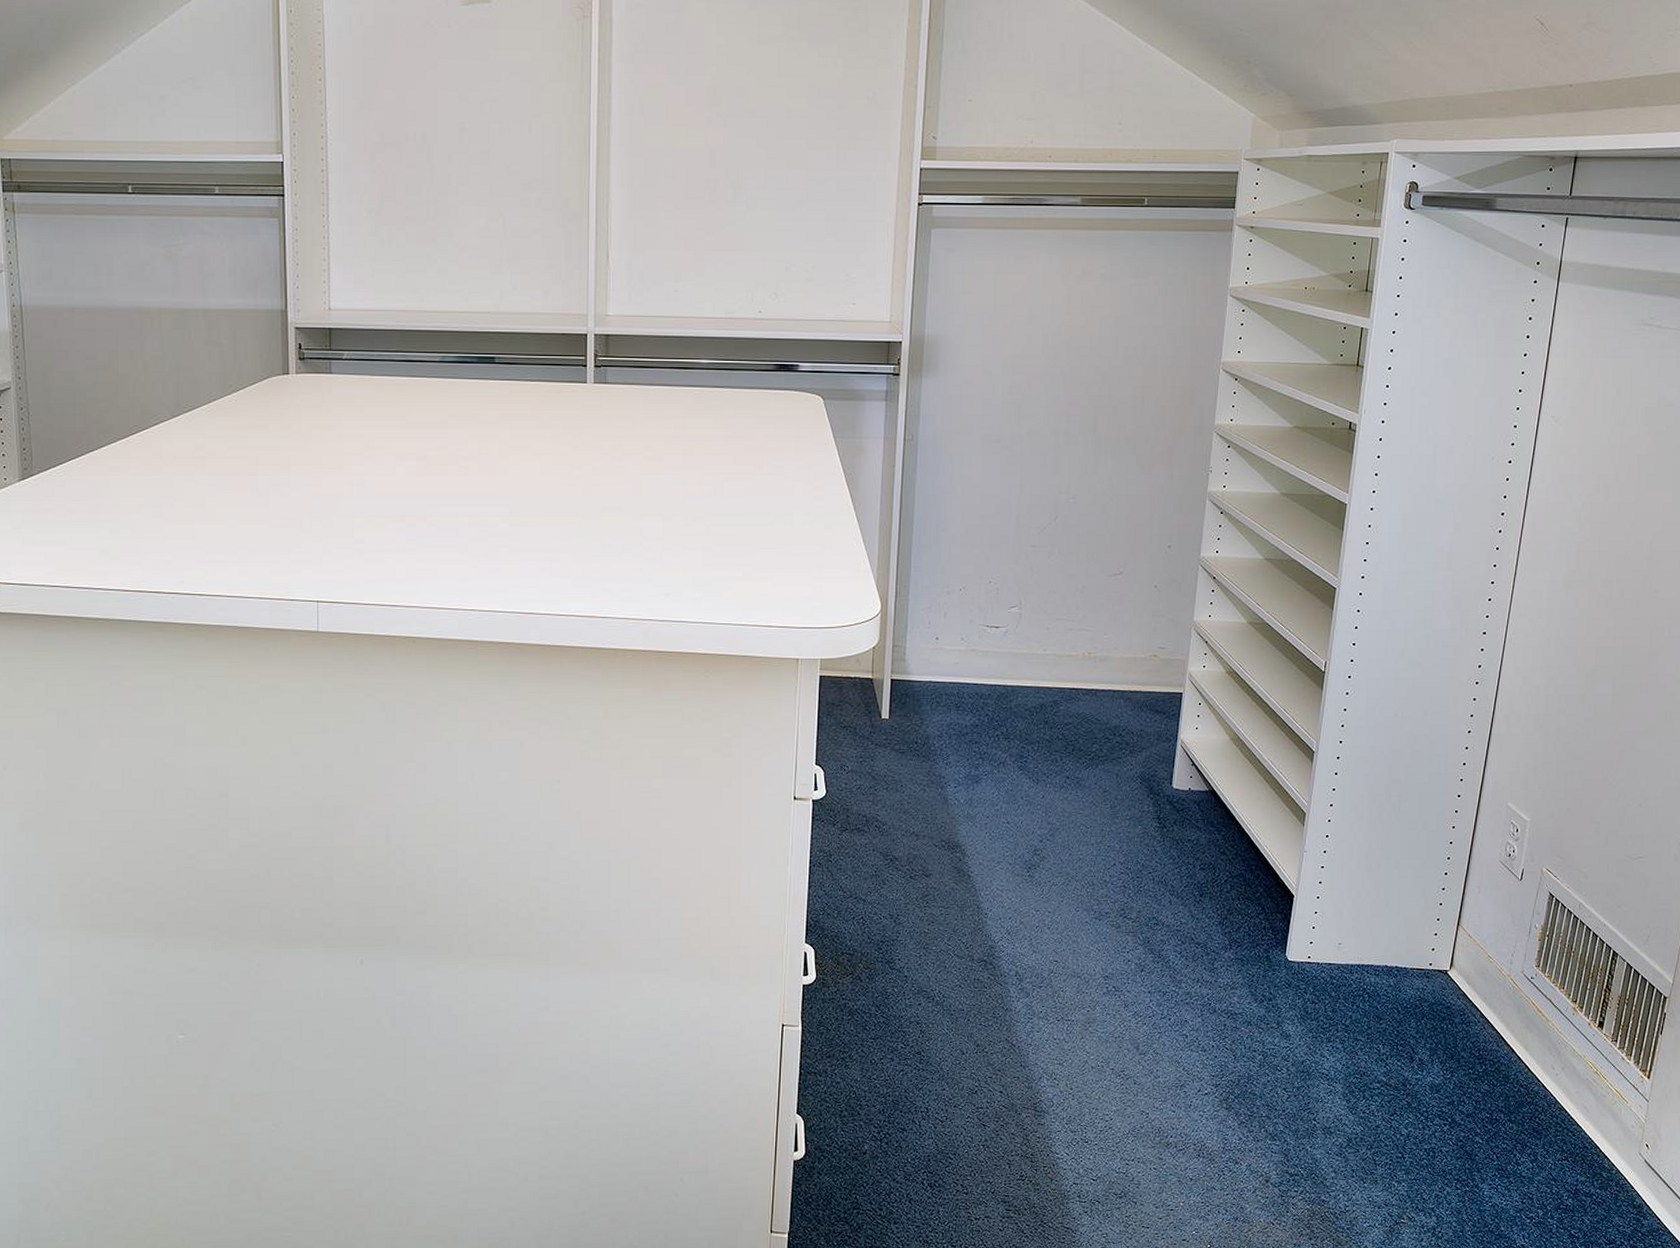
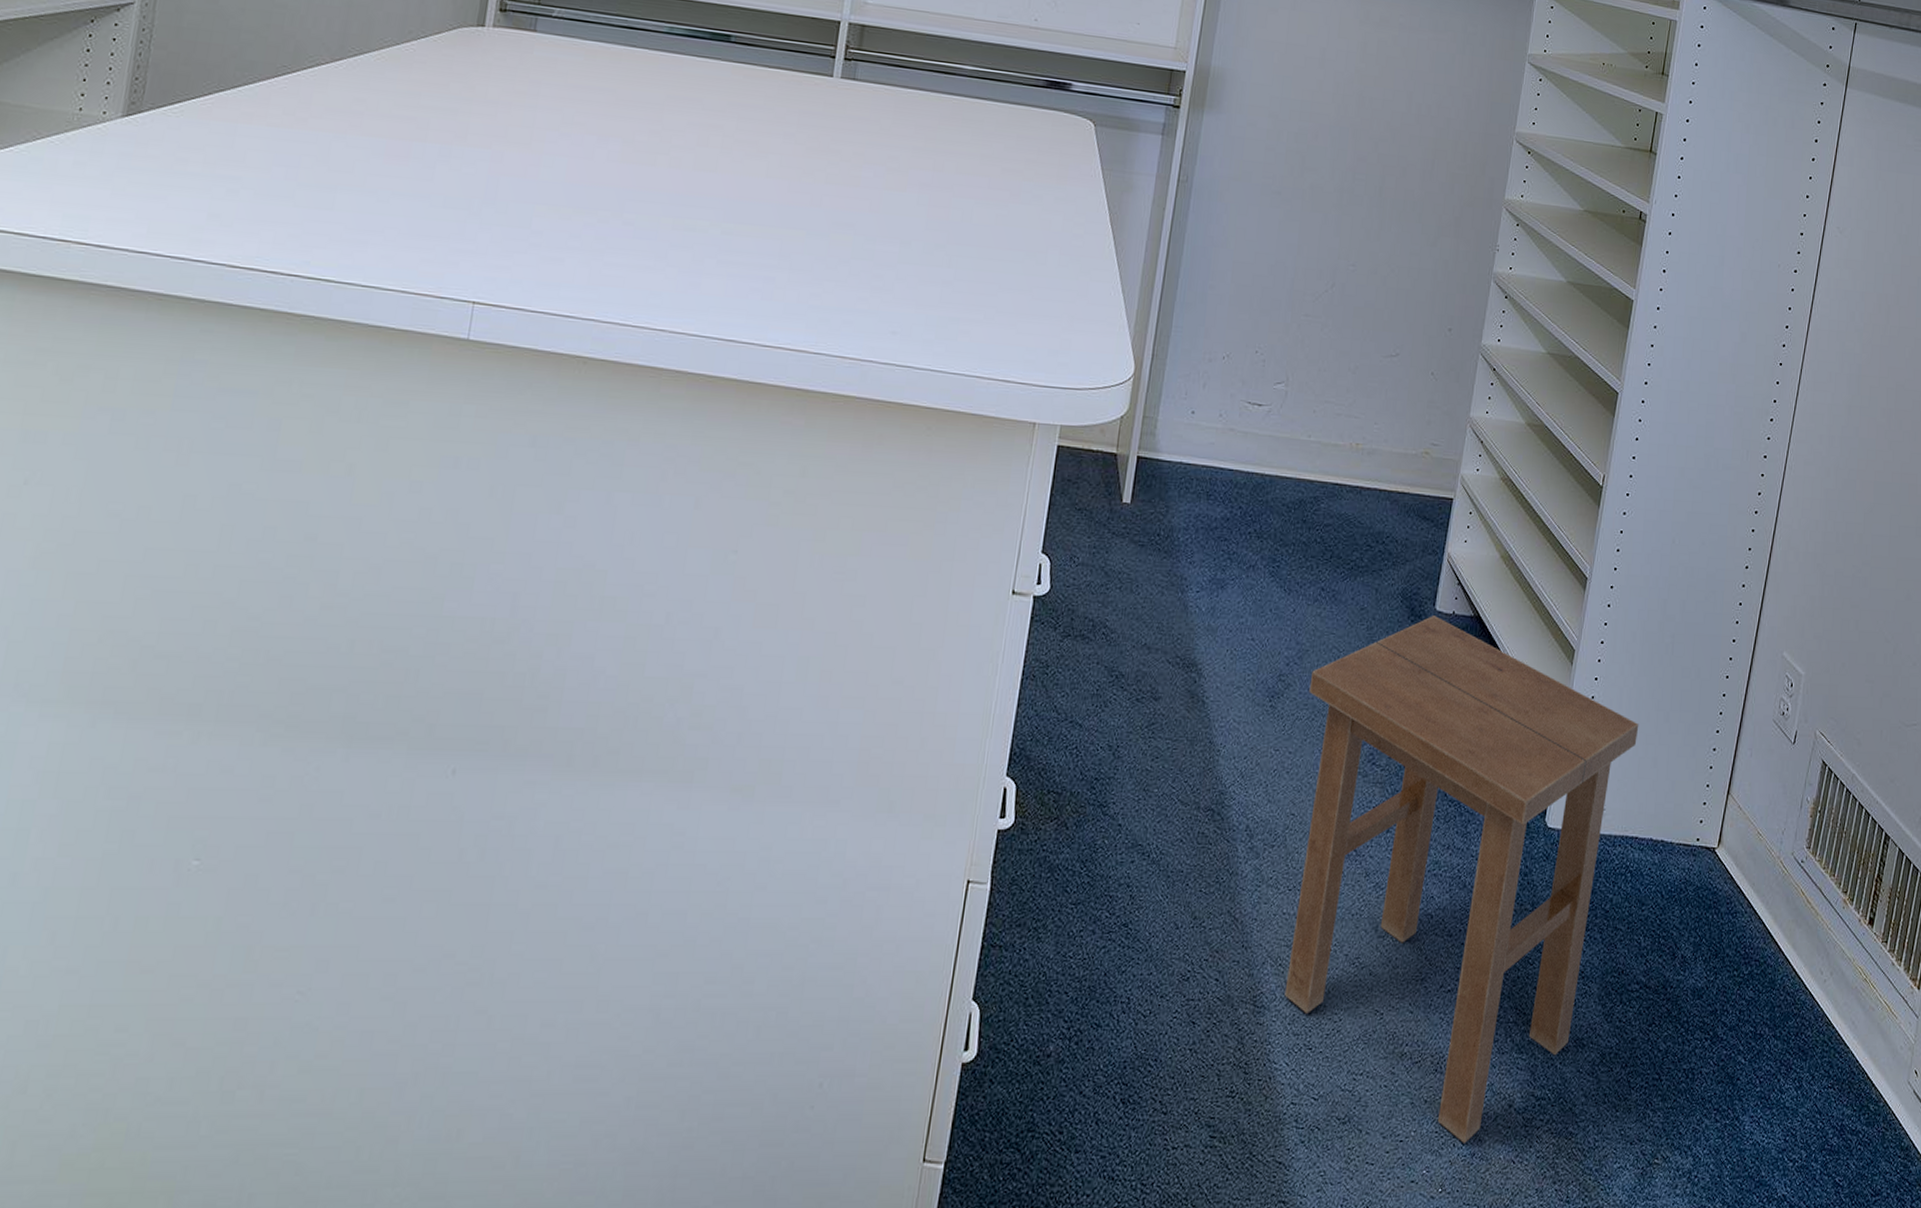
stool: none [1061,793,1370,1210] -> present [1284,616,1639,1143]

